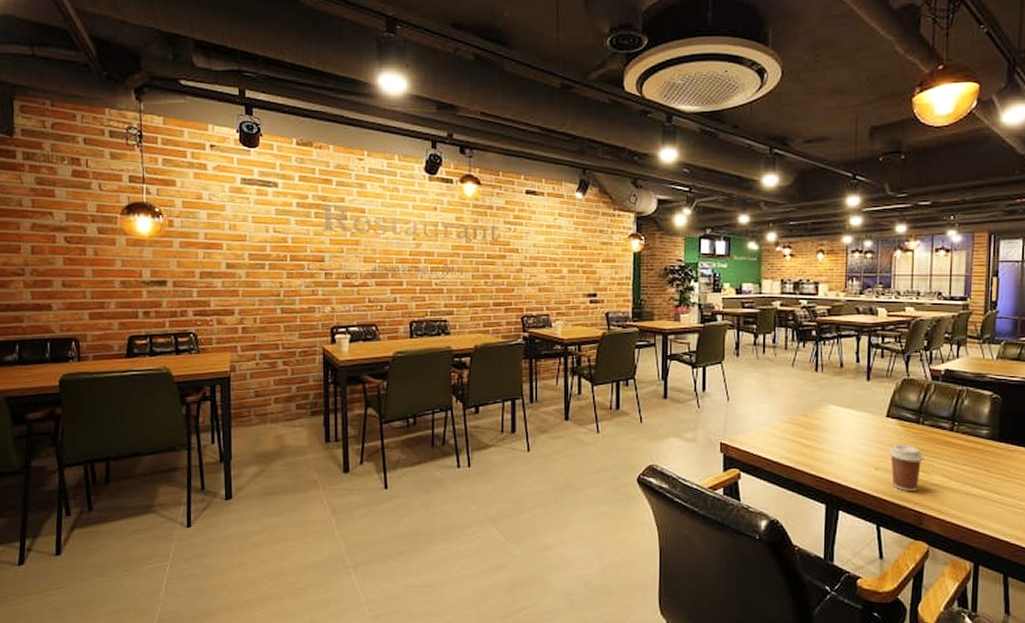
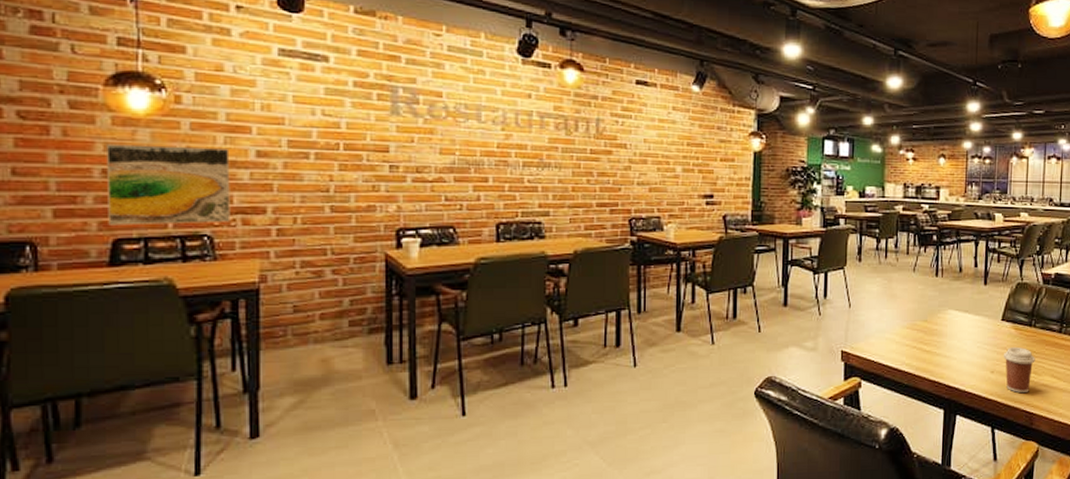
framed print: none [122,260,209,325] -> present [105,144,231,226]

